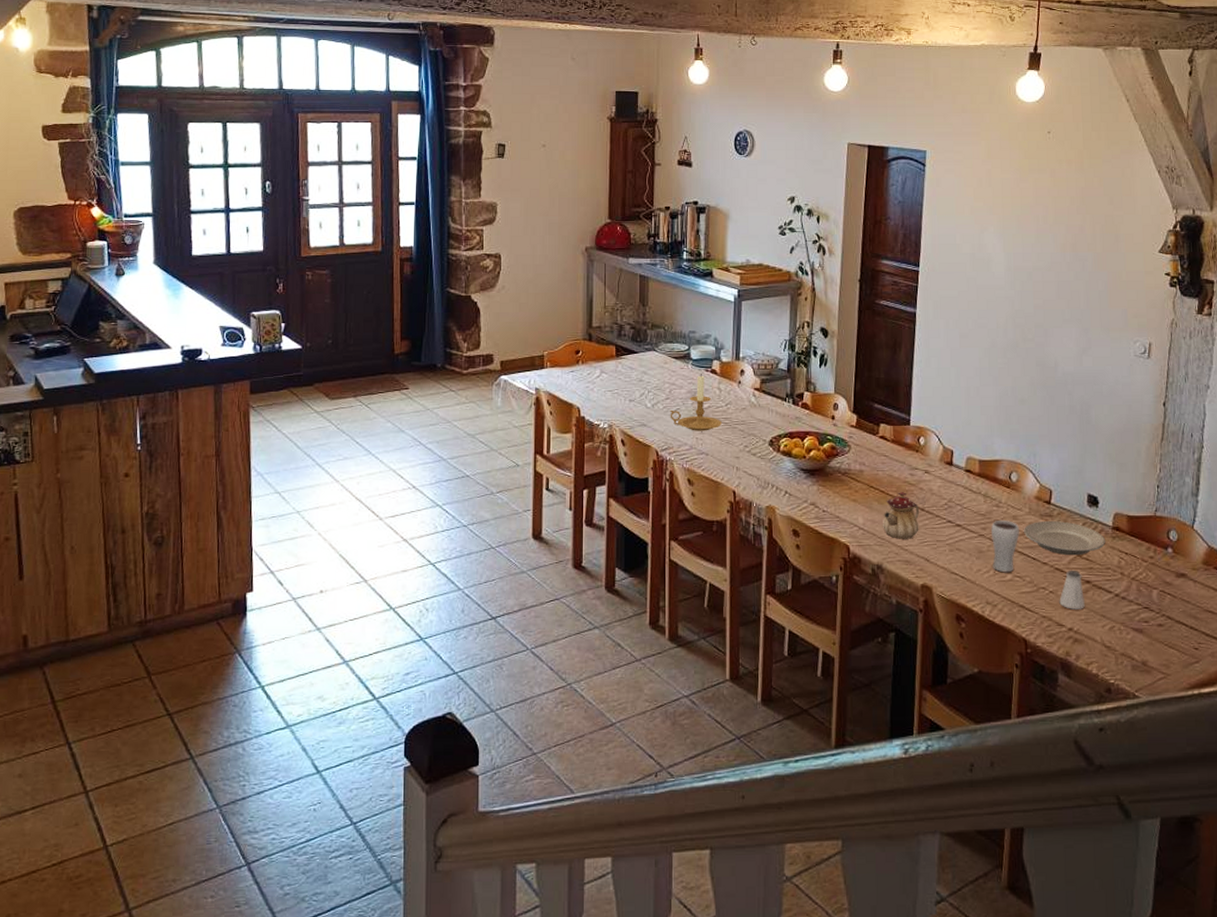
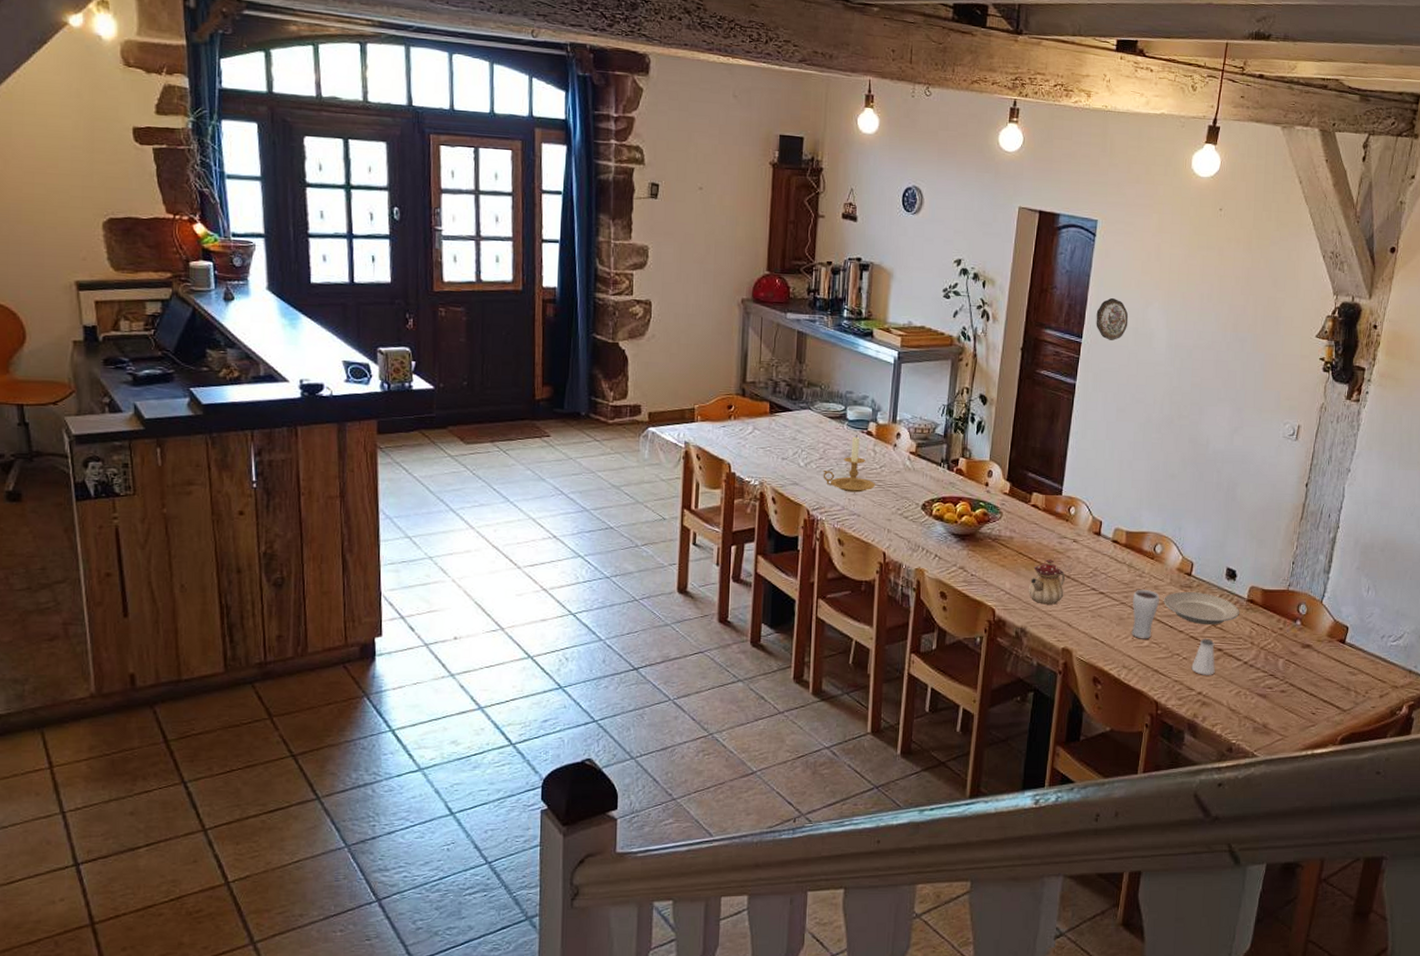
decorative plate: none [932,225,965,267] -> present [1096,297,1129,340]

